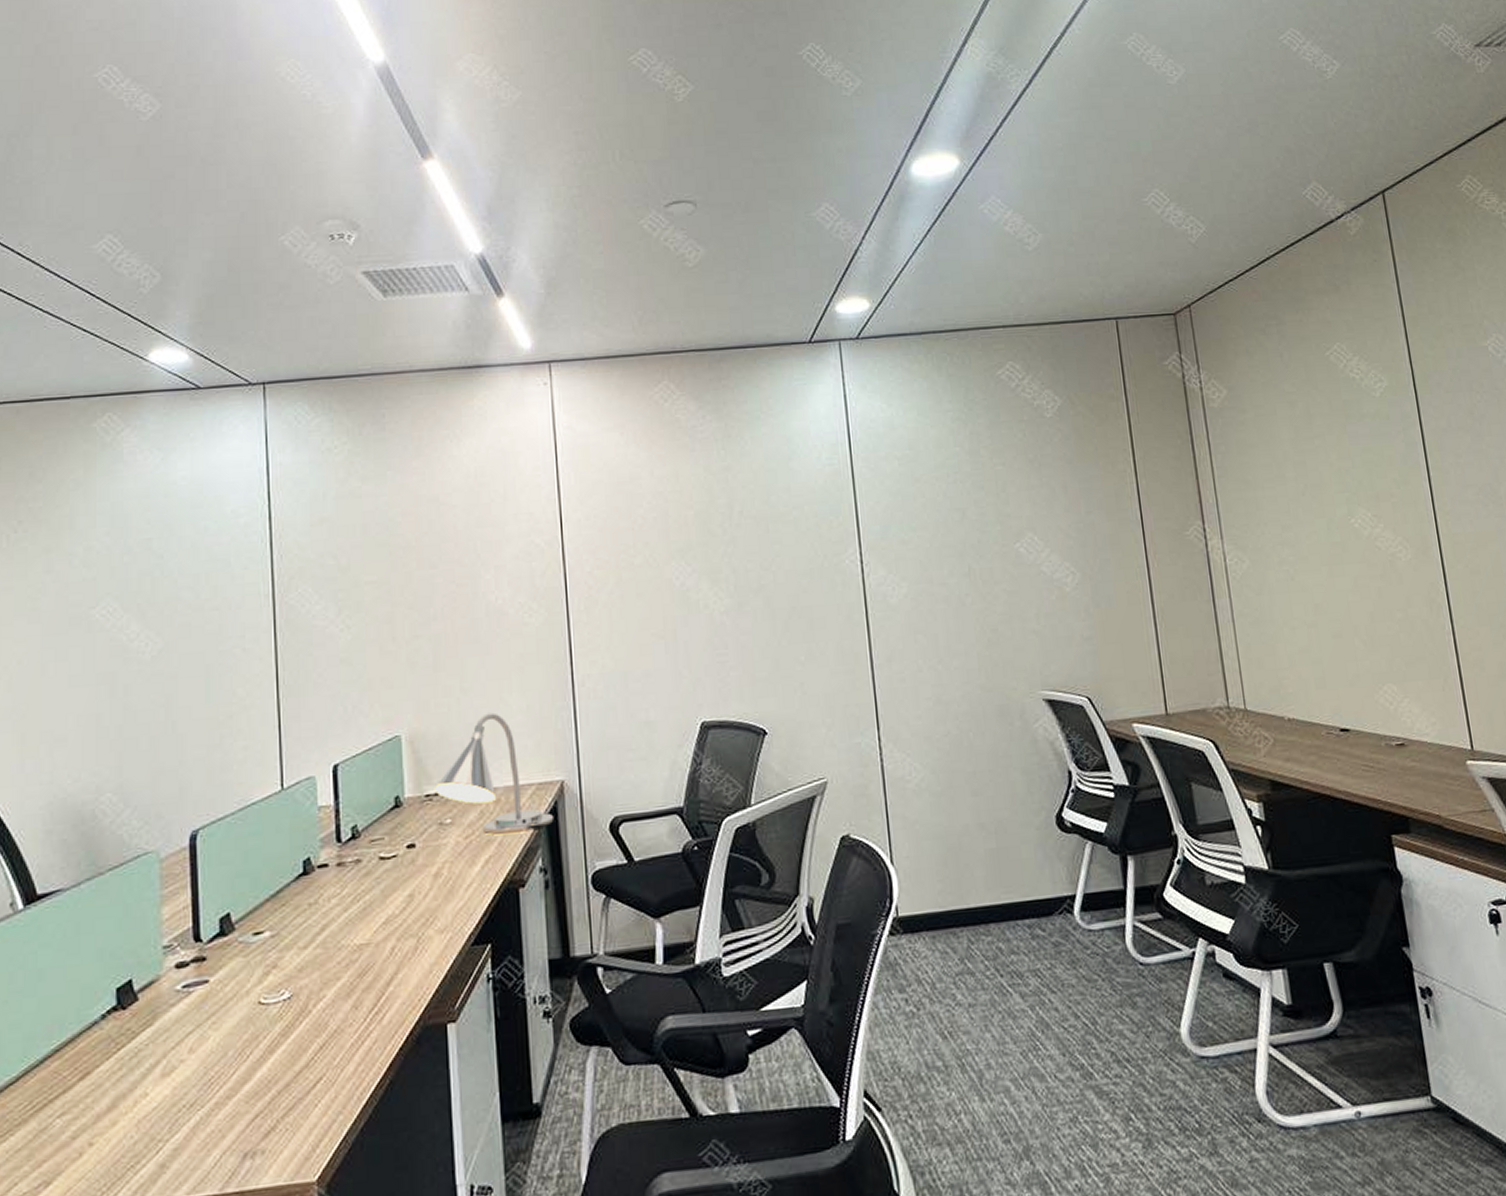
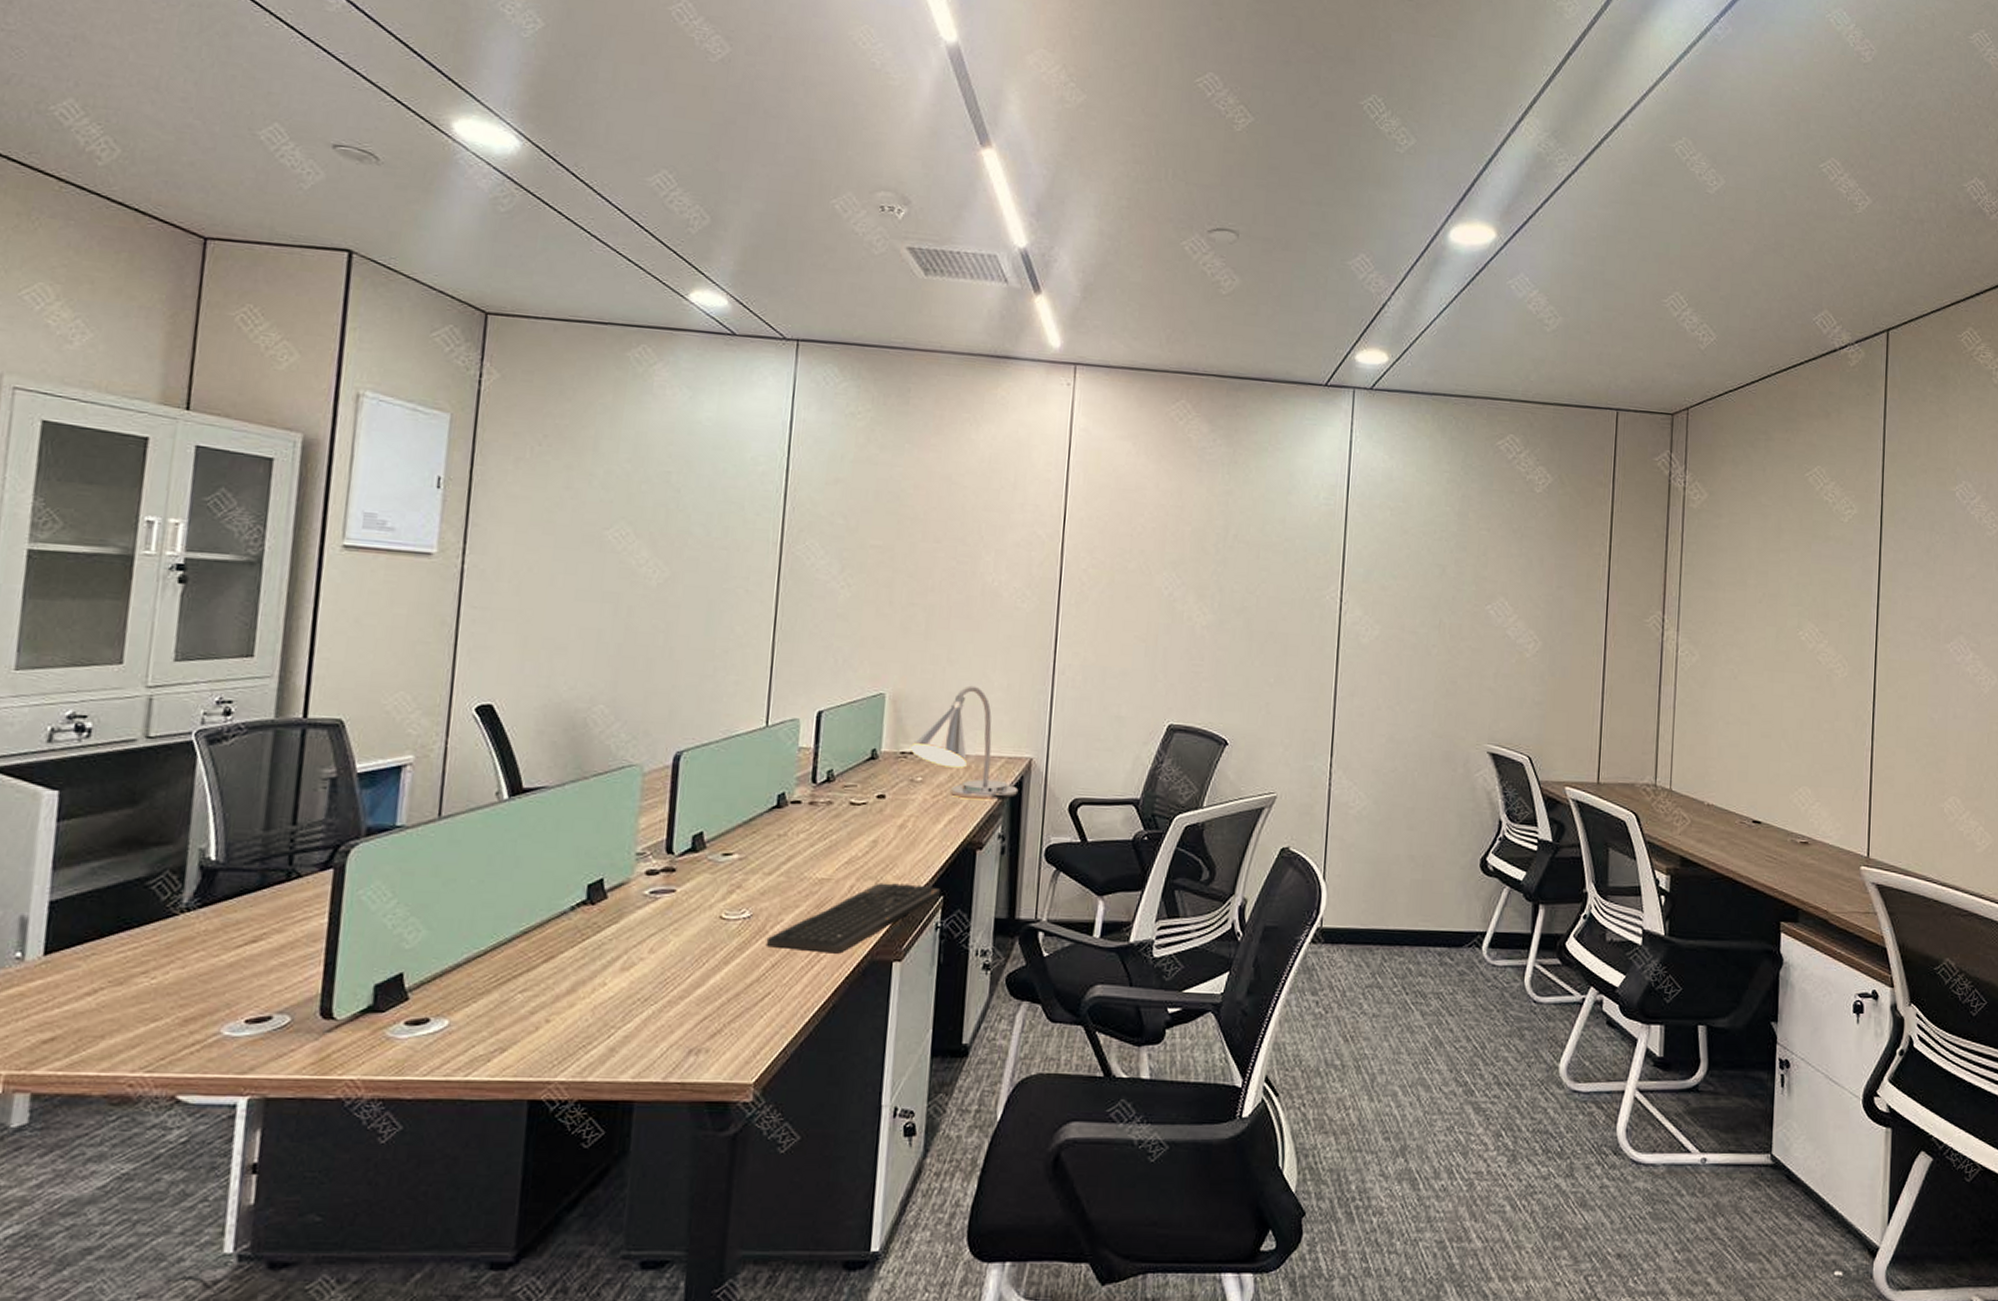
computer keyboard: none [310,935,488,1028] -> present [766,882,941,954]

